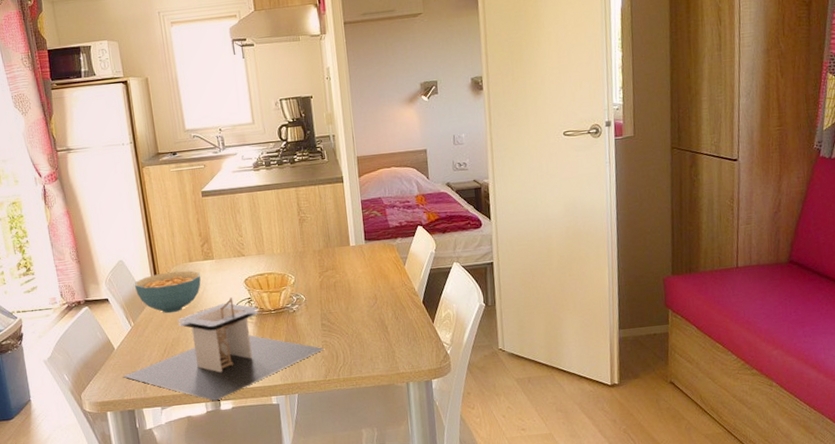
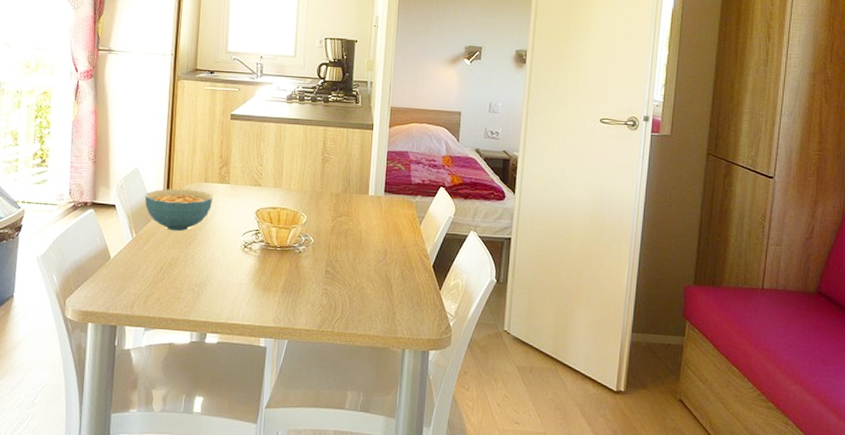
architectural model: present [123,297,324,402] -> none [113,226,323,332]

